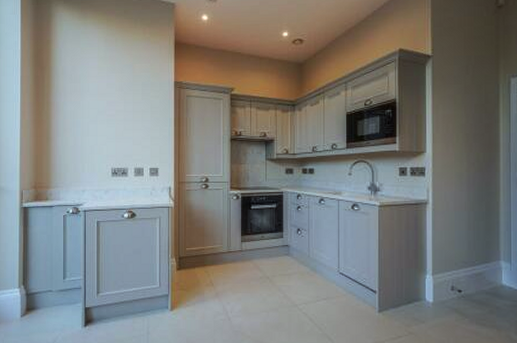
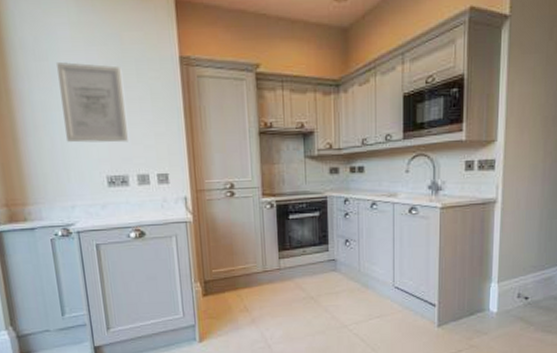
wall art: none [86,84,130,143] -> present [57,62,128,143]

